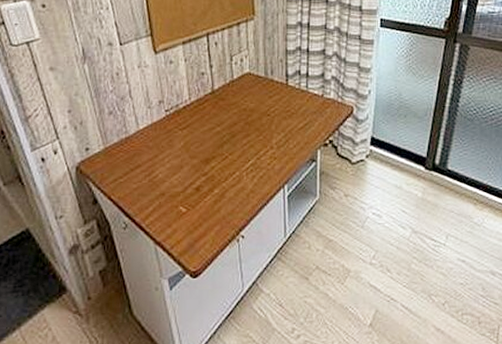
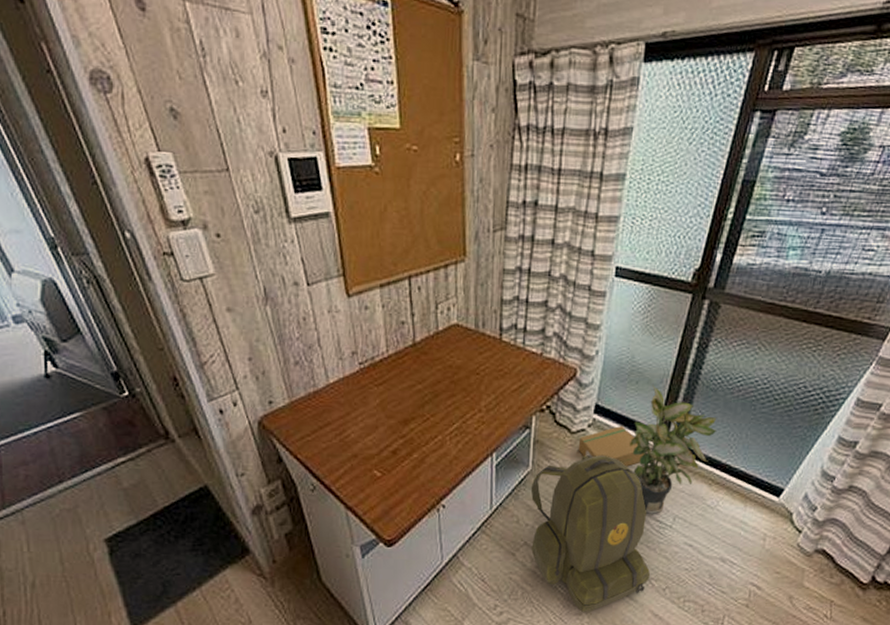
backpack: none [319,182,430,331] -> present [530,454,650,612]
box: none [359,154,417,192] -> present [578,425,645,467]
potted plant: none [403,118,477,234] -> present [630,385,718,514]

